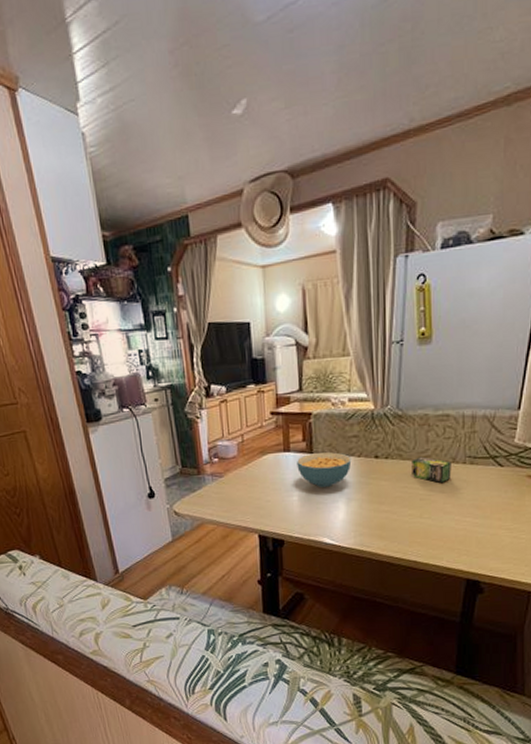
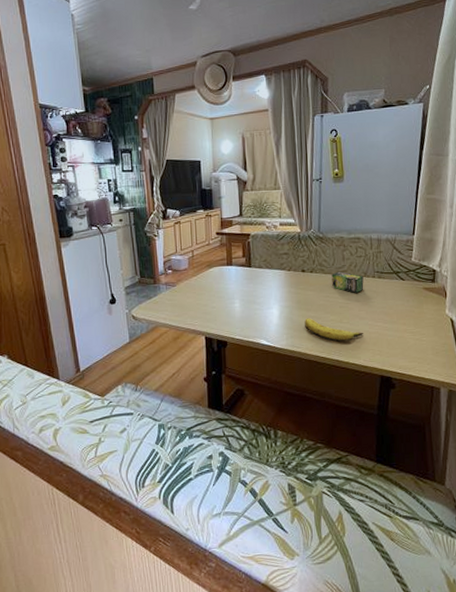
cereal bowl: present [297,452,352,488] -> none [238,266,283,297]
banana: none [377,513,449,540] -> present [305,318,364,342]

